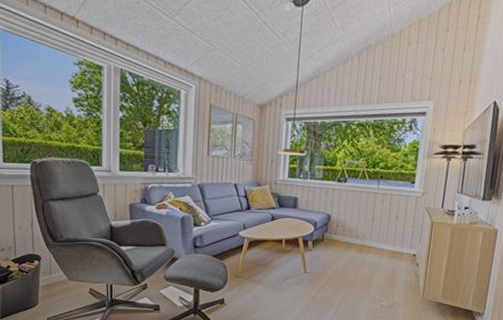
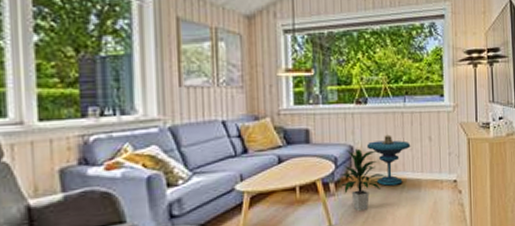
indoor plant: none [316,217,355,266] -> present [339,148,387,212]
side table: none [341,209,379,251] -> present [366,134,411,186]

